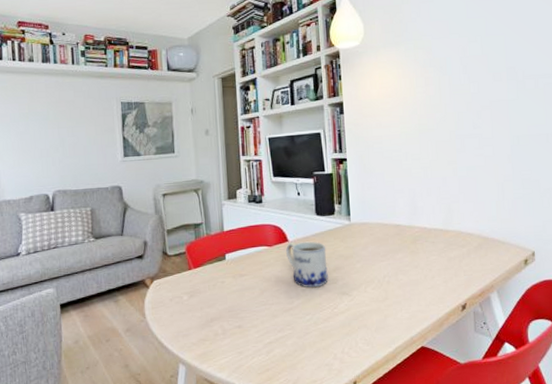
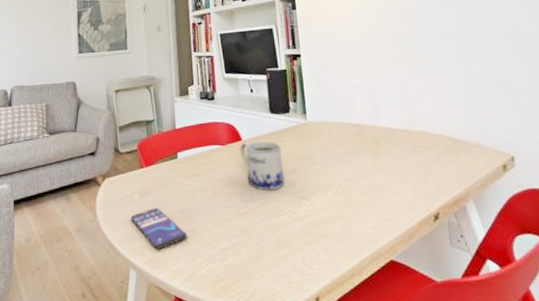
smartphone: none [179,307,235,346] -> present [130,208,188,250]

